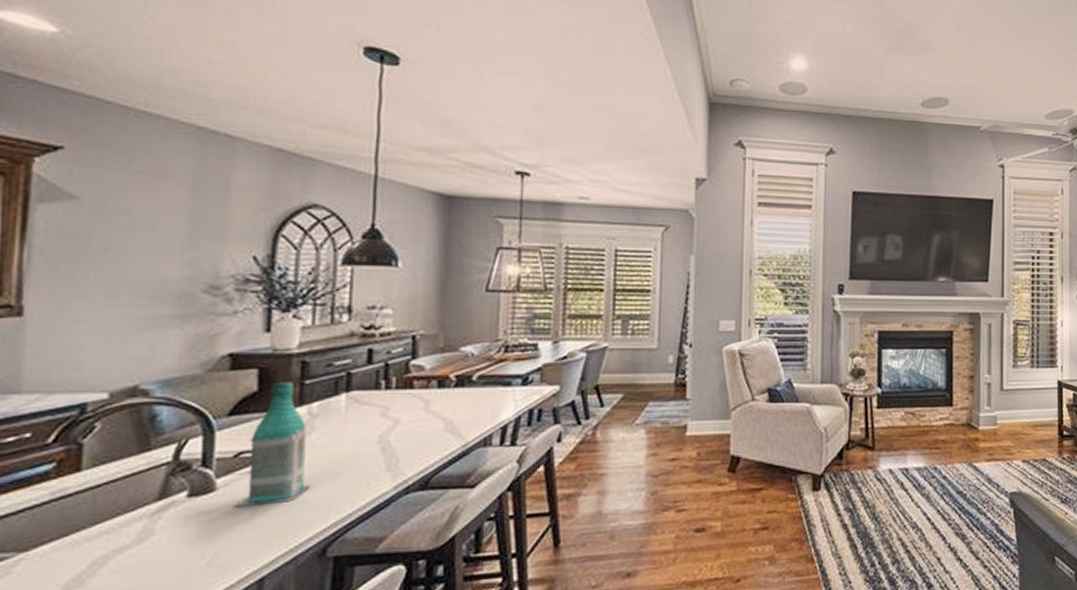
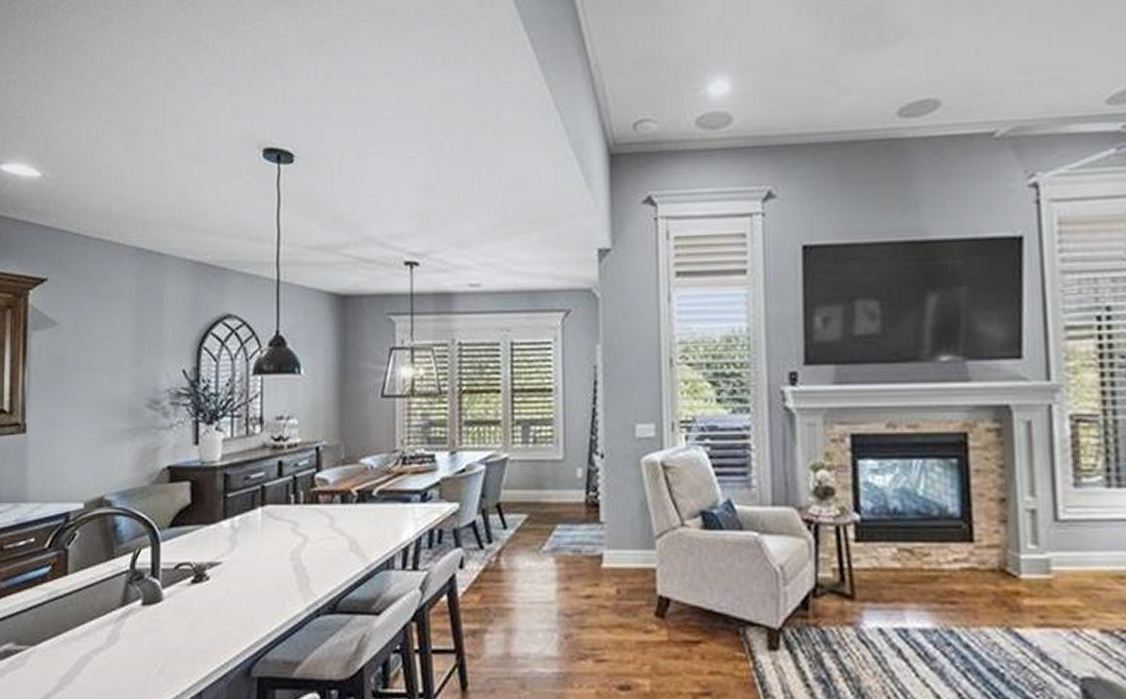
bottle: present [234,382,311,508] -> none [177,495,236,619]

